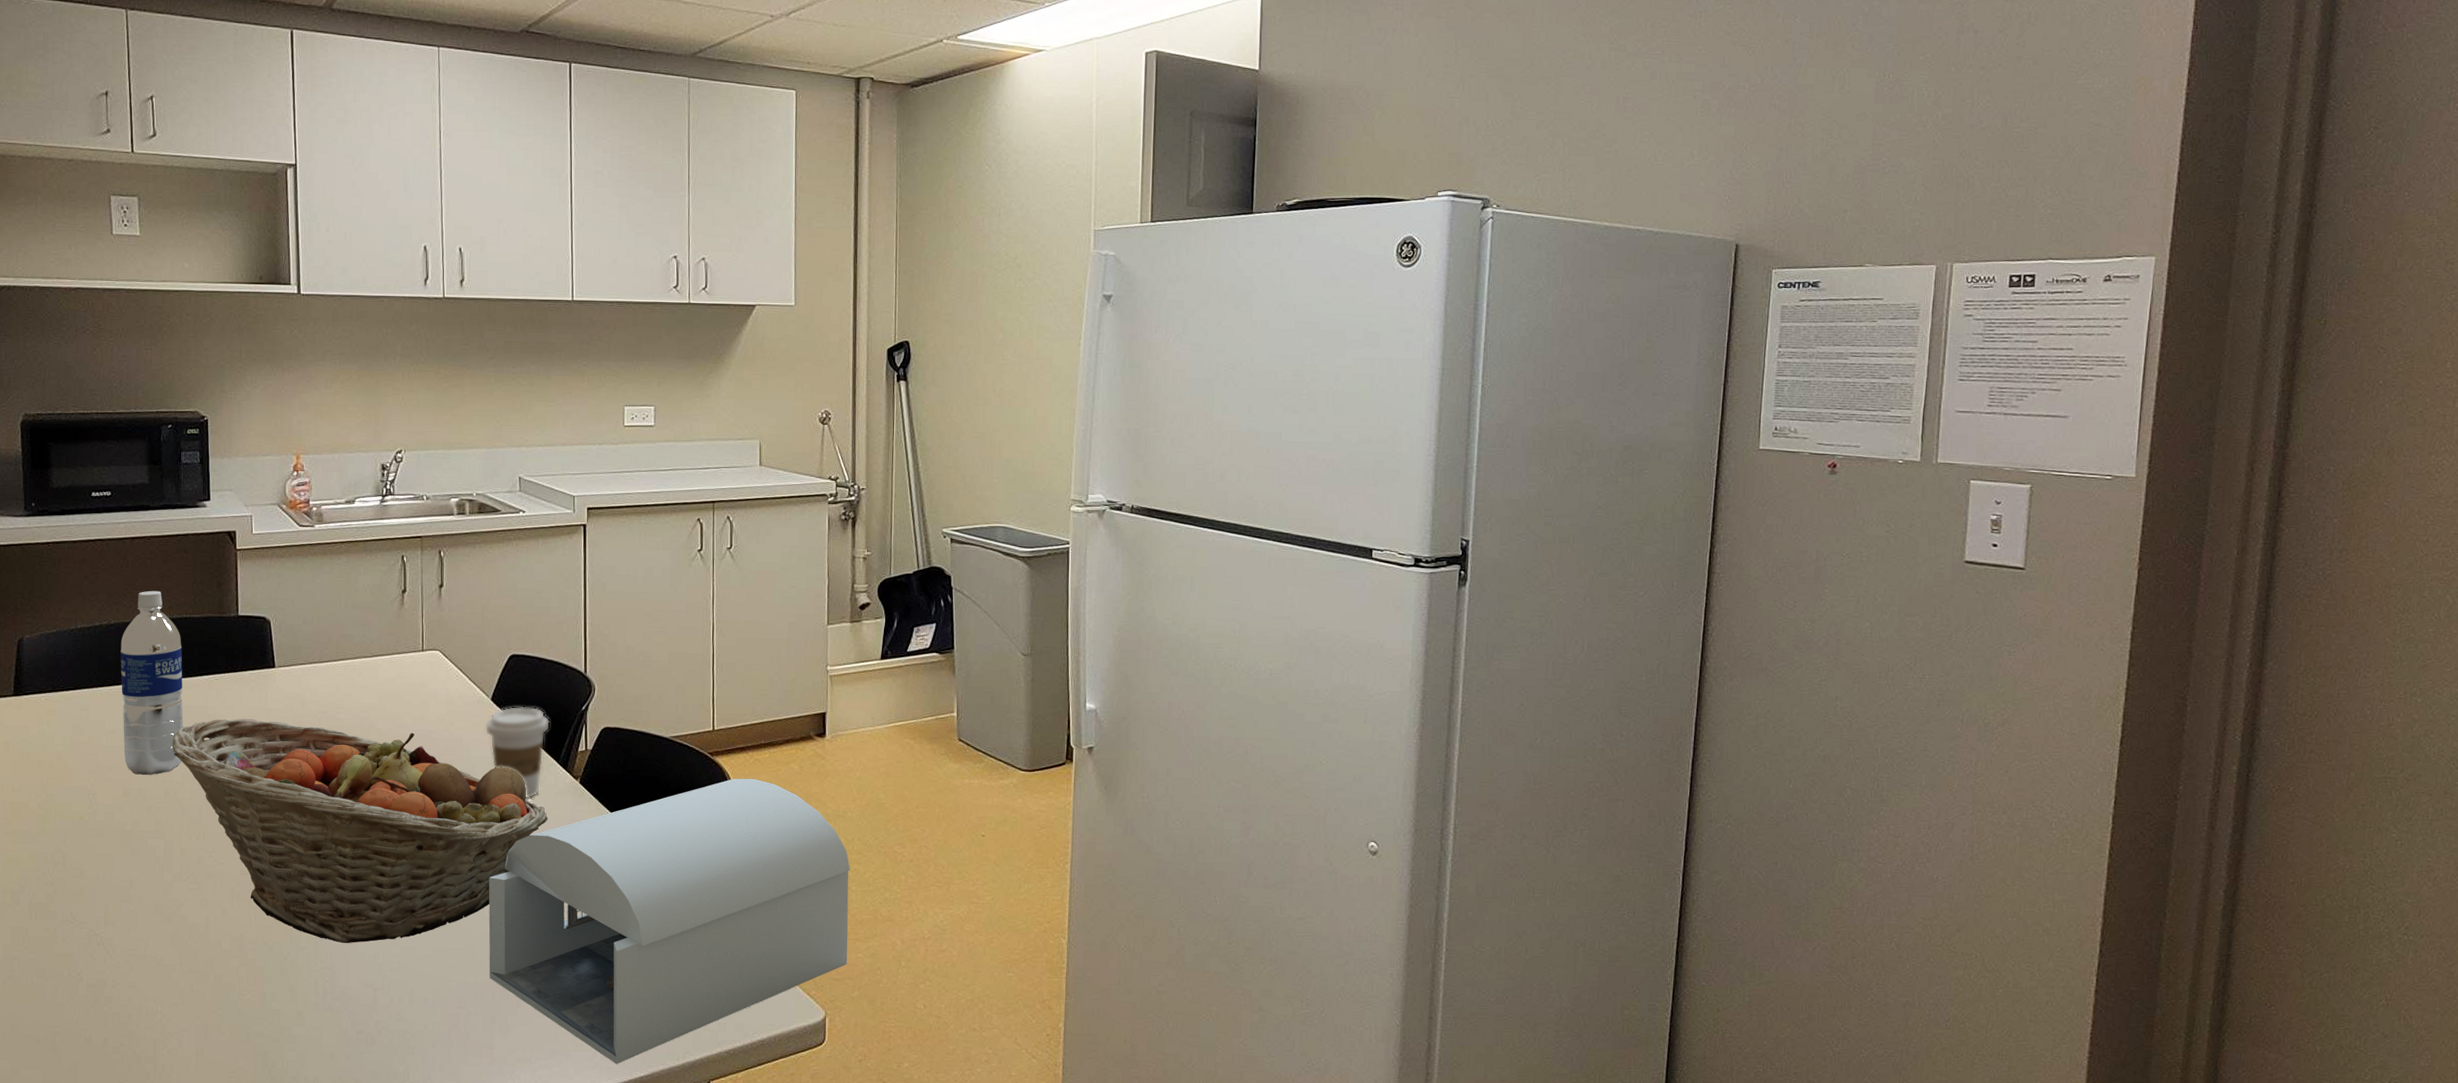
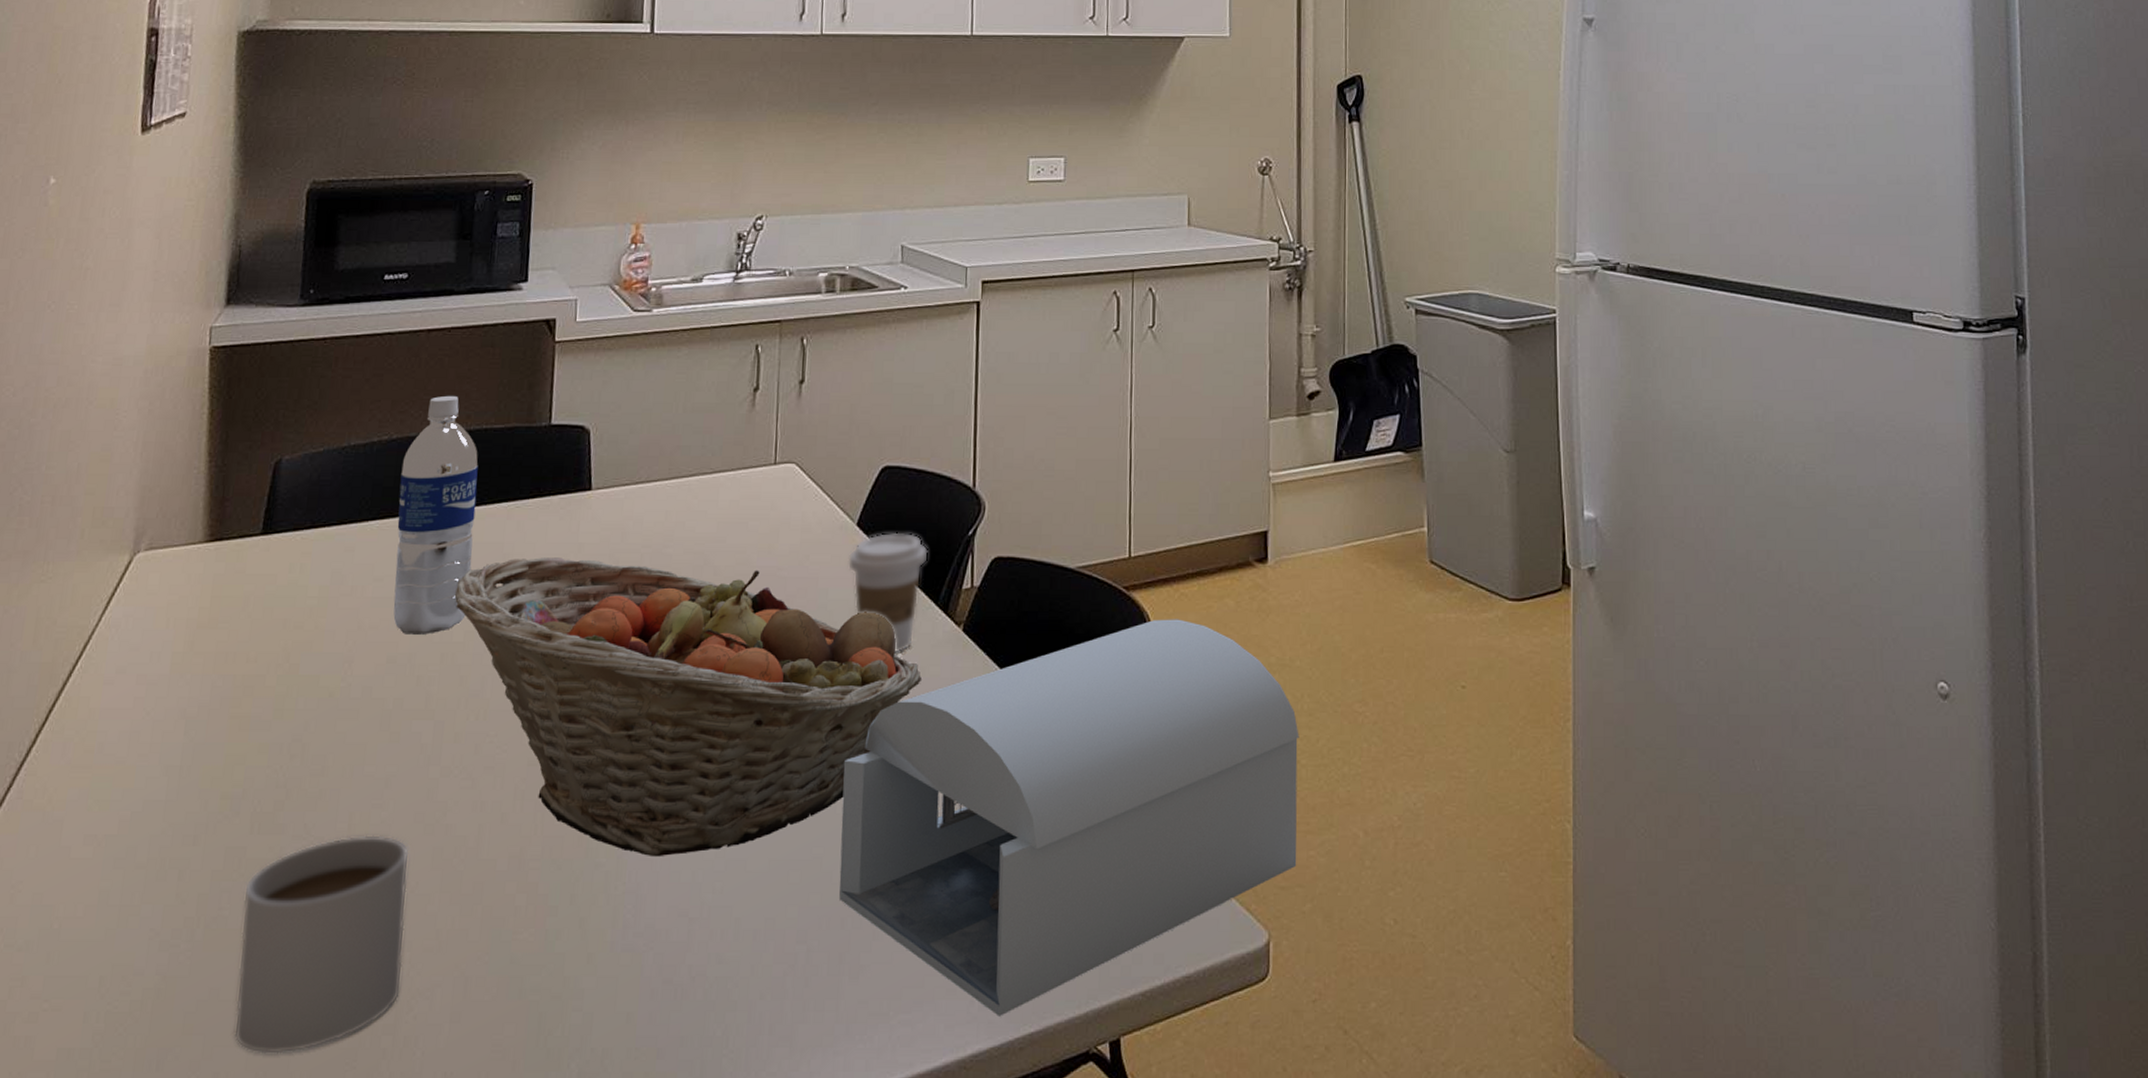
mug: none [30,921,157,1074] -> present [234,835,409,1054]

